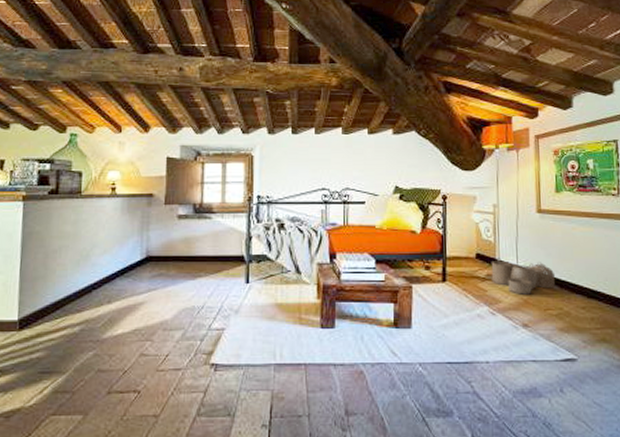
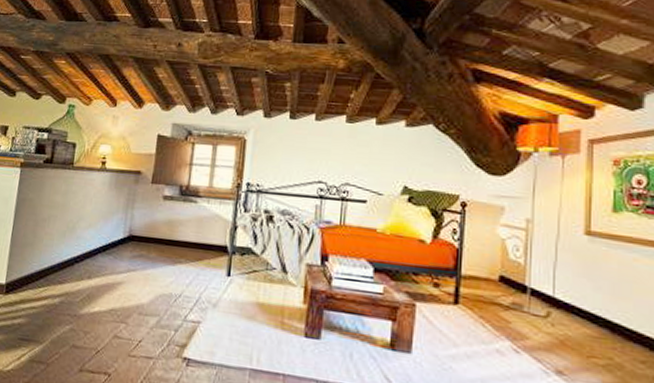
woven basket: present [491,258,555,295] -> none [517,284,604,335]

